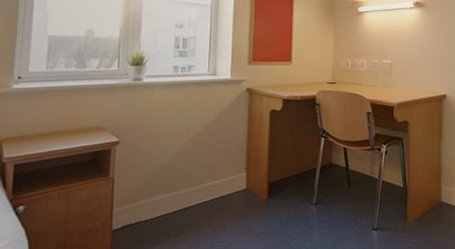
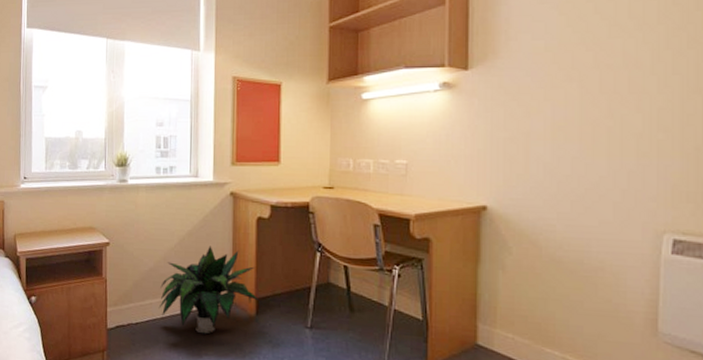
potted plant: none [171,138,271,223] -> present [158,246,260,334]

